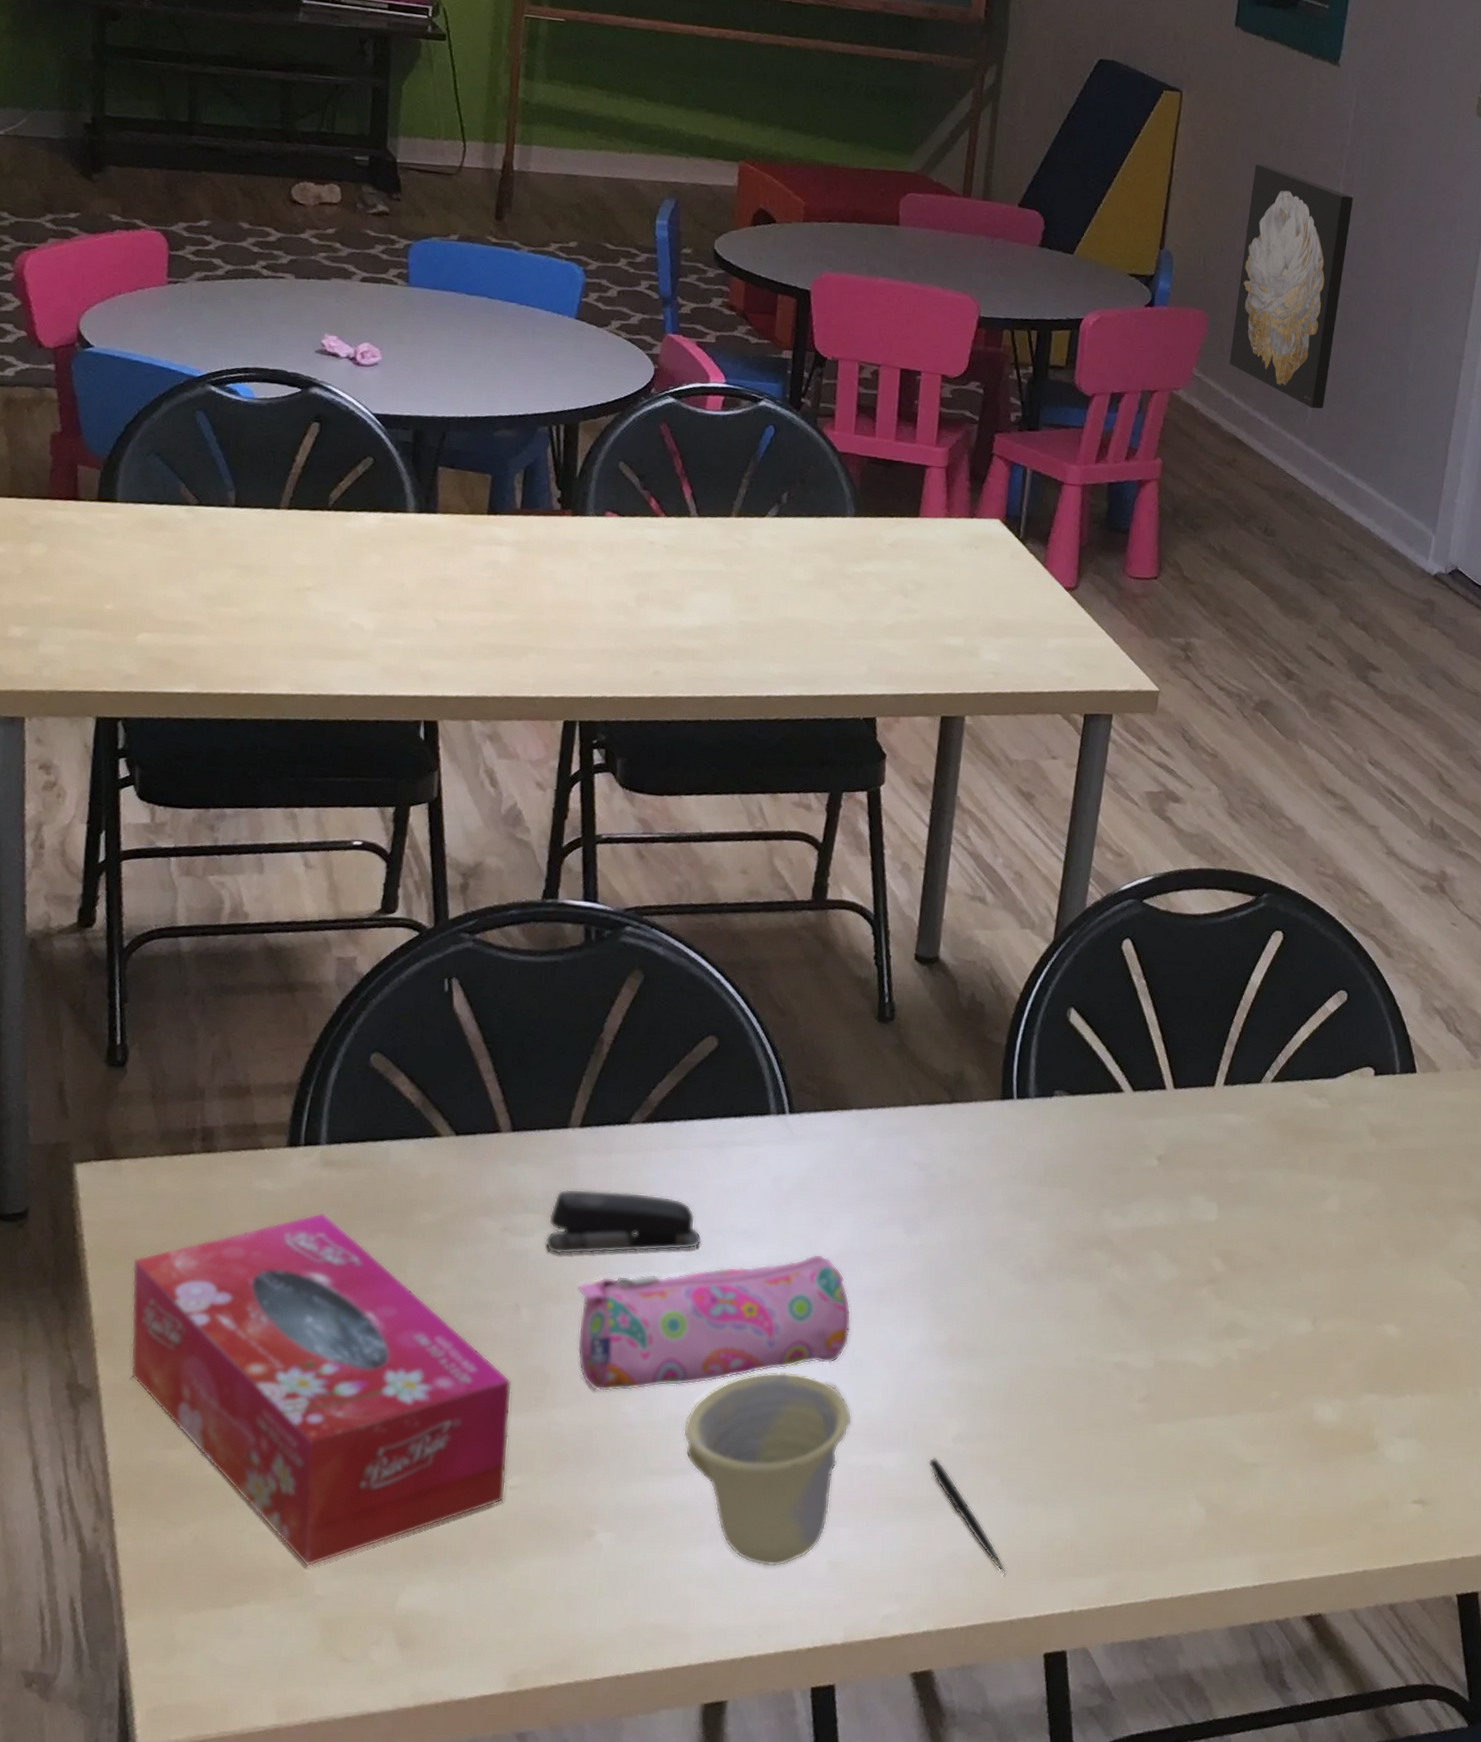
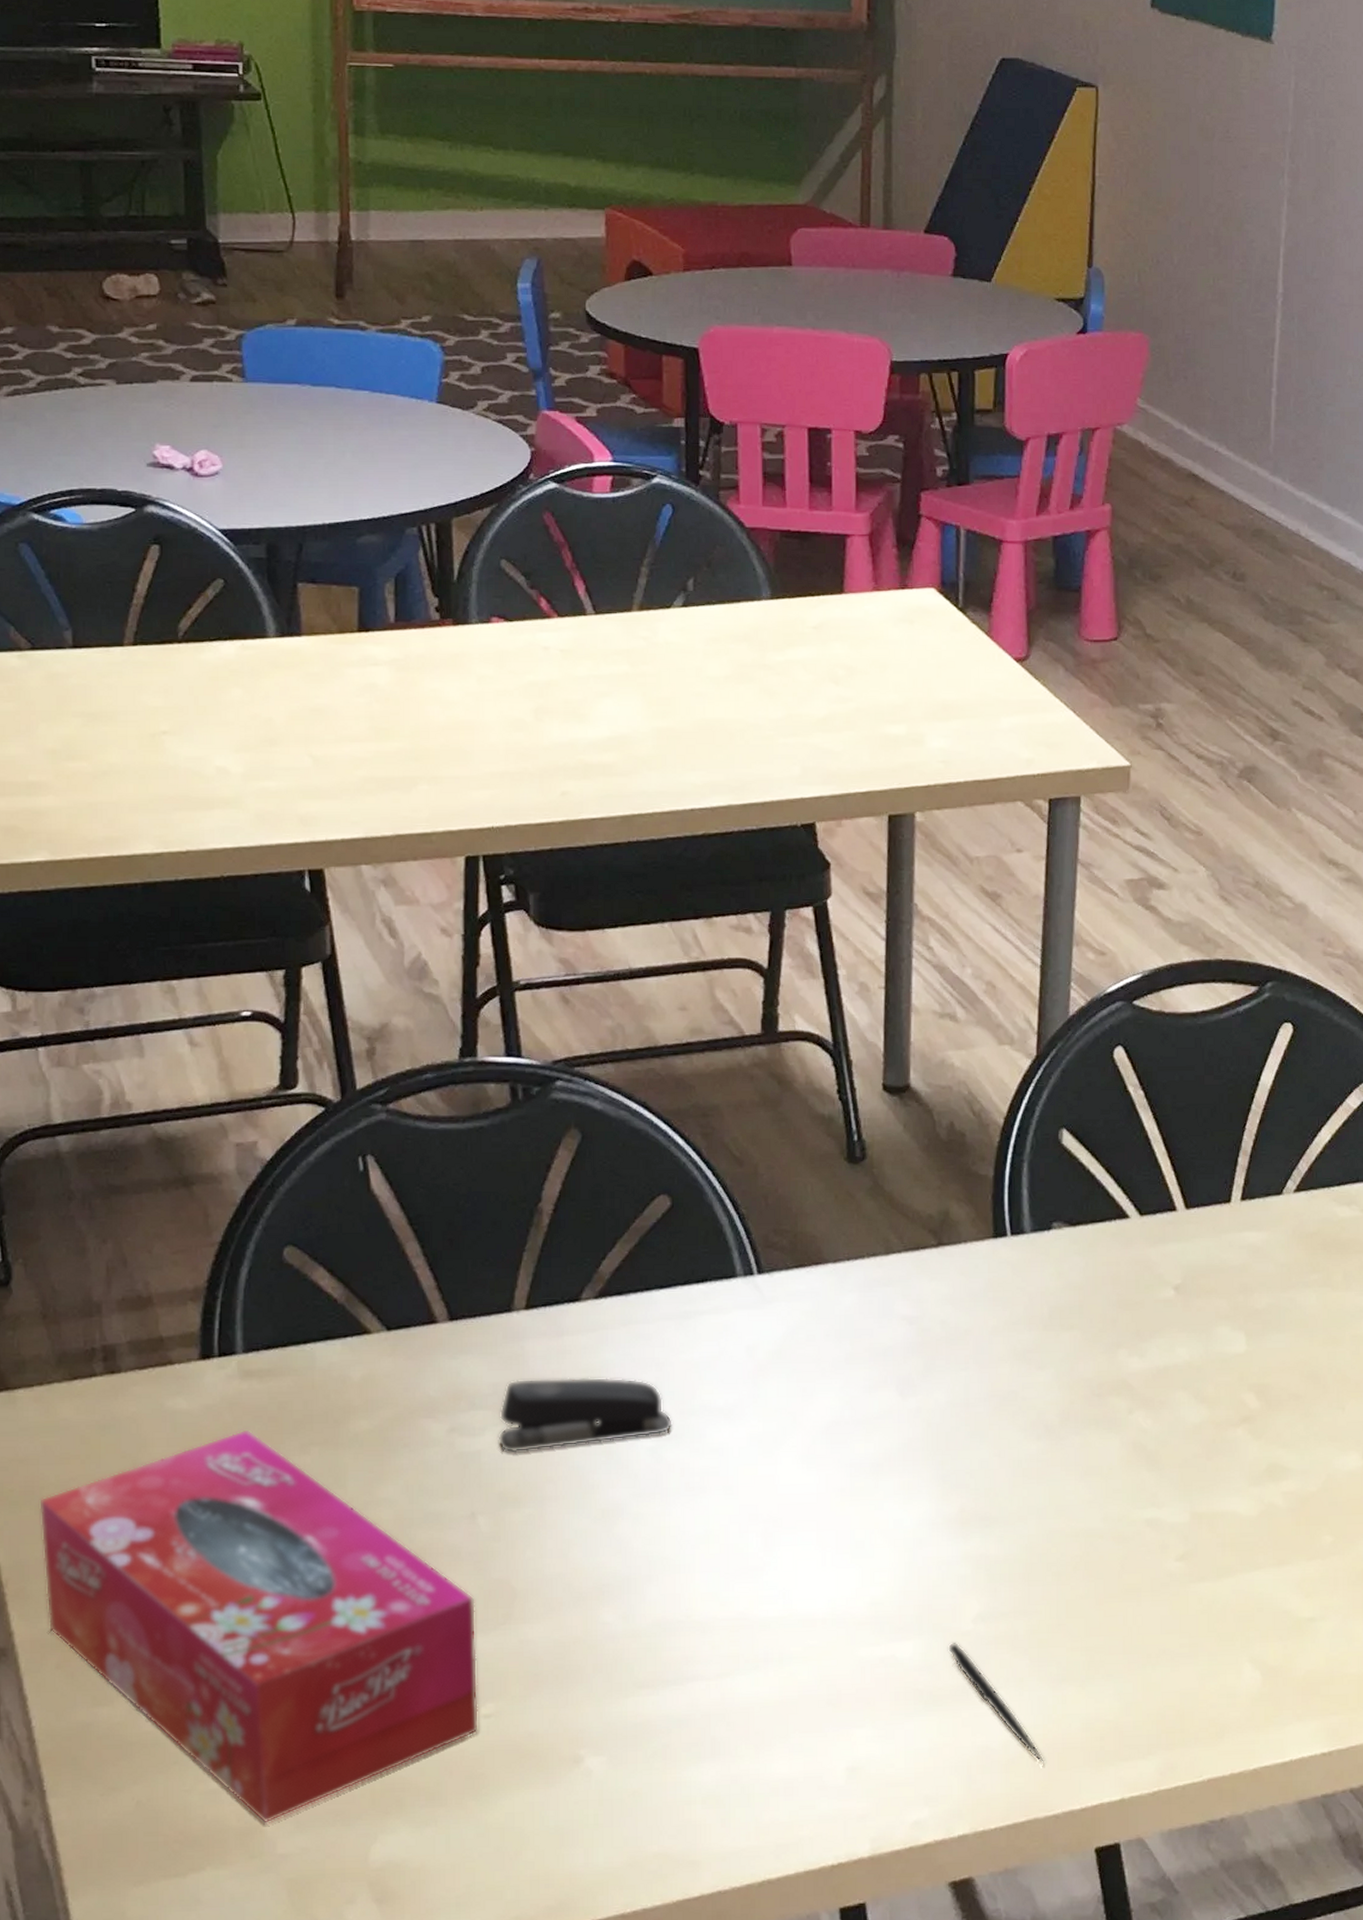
pencil case: present [577,1254,852,1392] -> none [539,1427,848,1602]
cup: present [683,1370,853,1567] -> none [671,1560,859,1779]
wall art: present [1229,164,1353,409] -> none [1177,161,1301,433]

